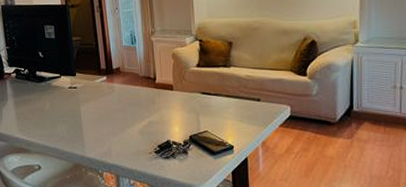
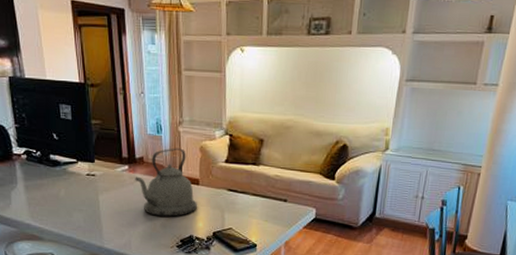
kettle: none [113,56,173,123] -> present [135,148,198,217]

